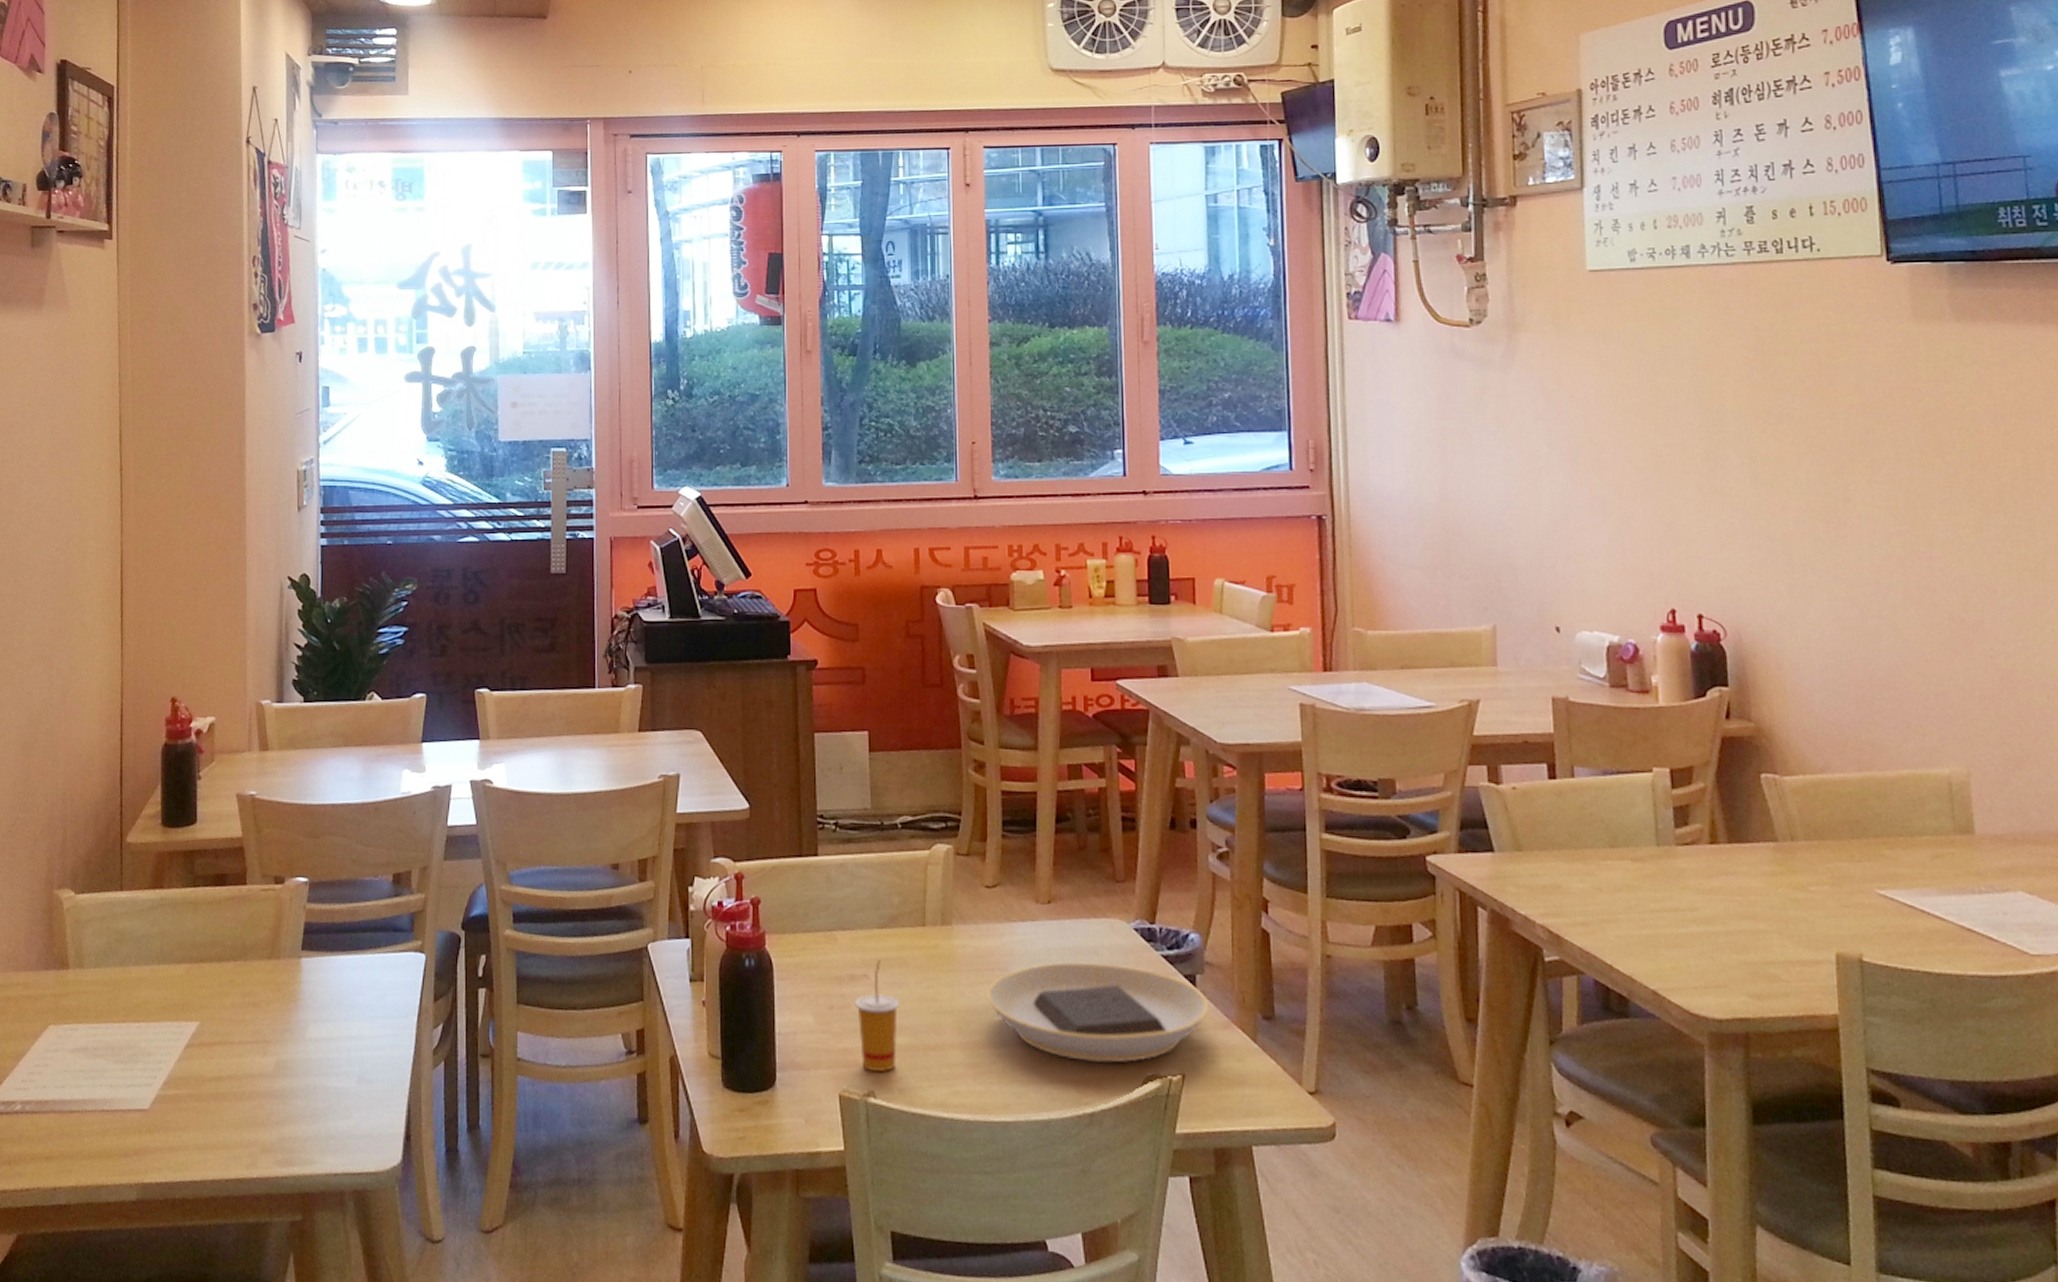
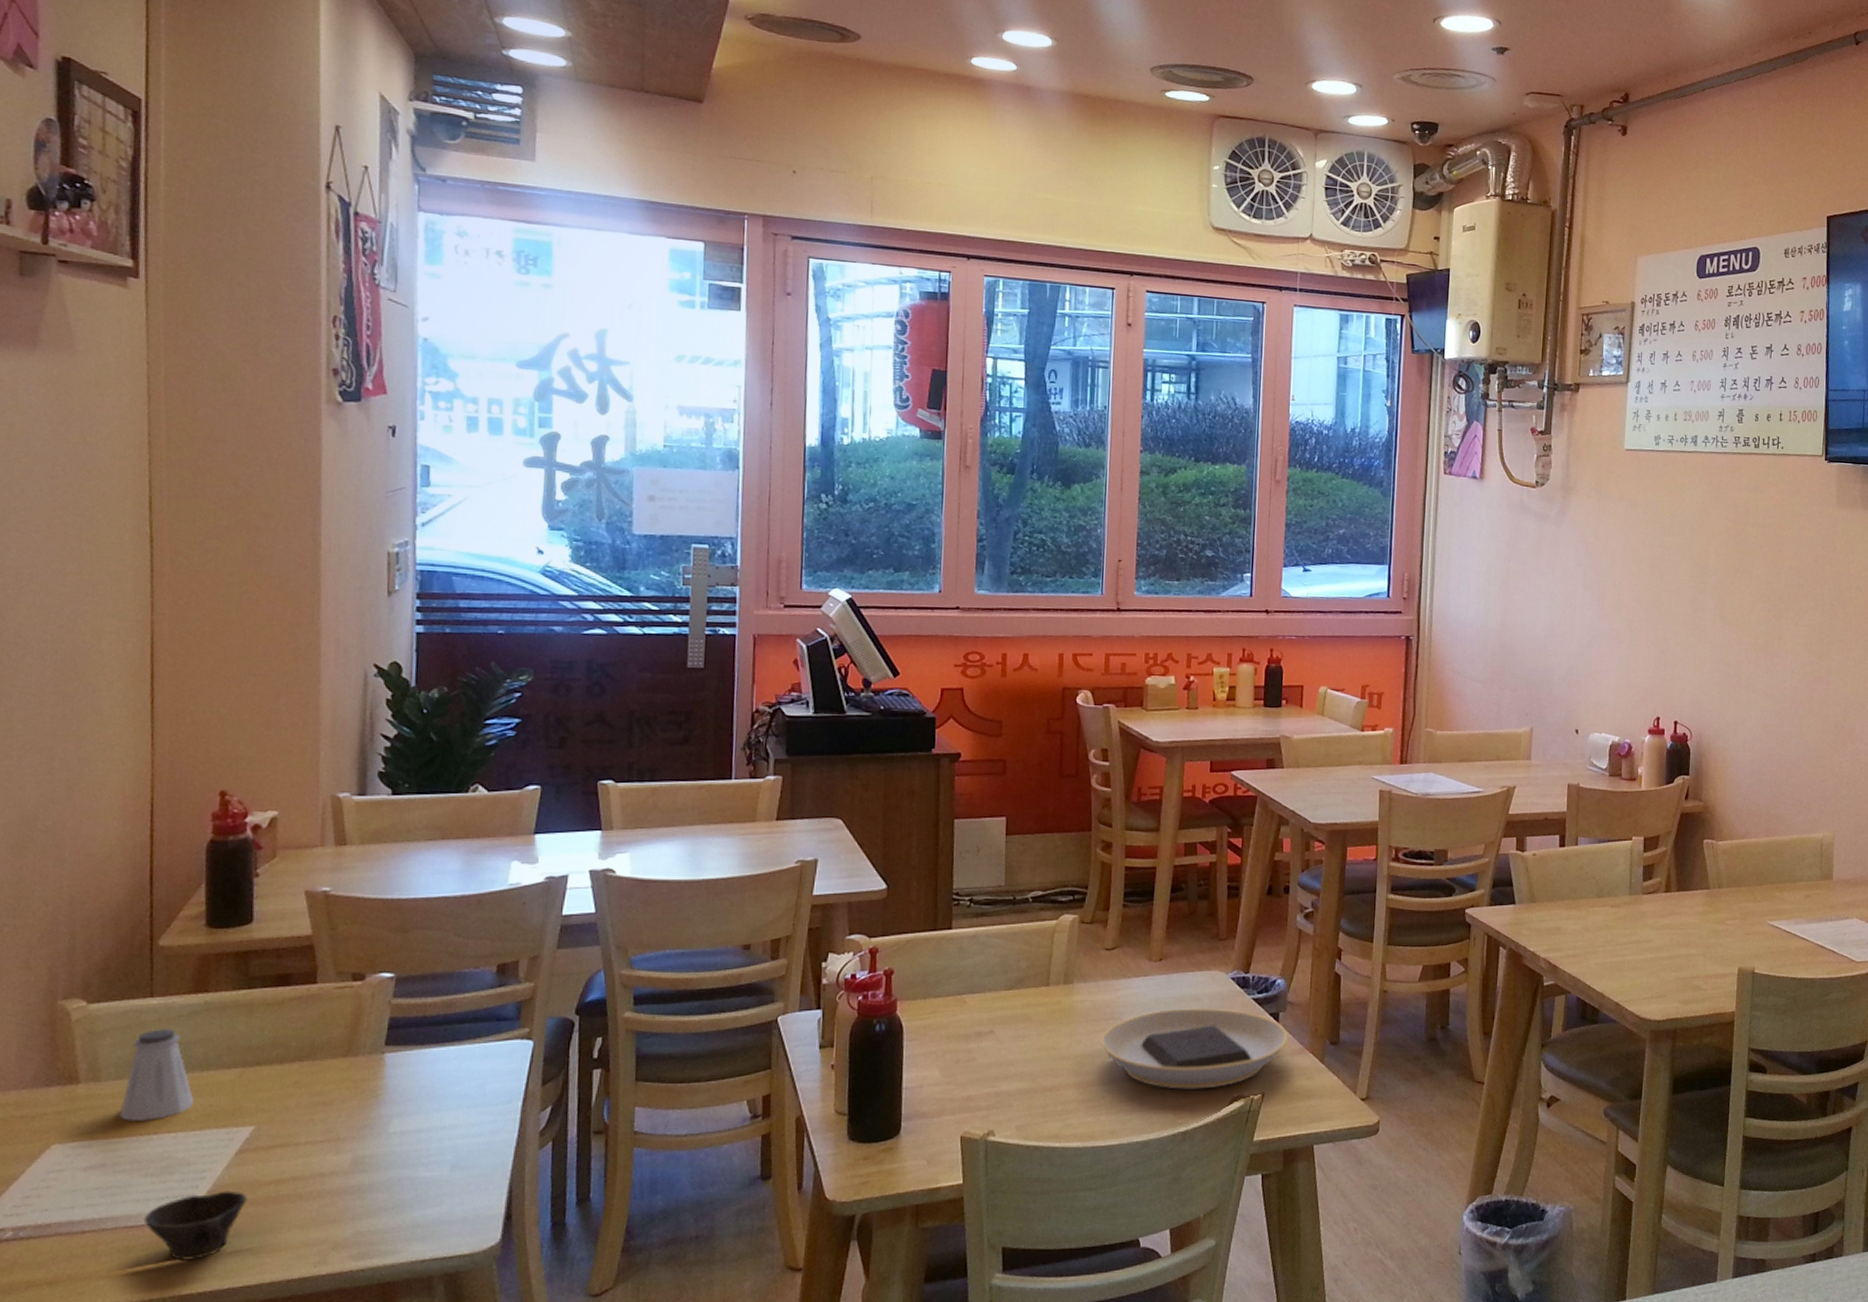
saltshaker: none [97,920,153,1009] -> present [119,1027,193,1121]
cup: none [115,1083,194,1150] -> present [143,1190,248,1261]
drinking cup: present [855,960,899,1072] -> none [980,1017,1021,1114]

